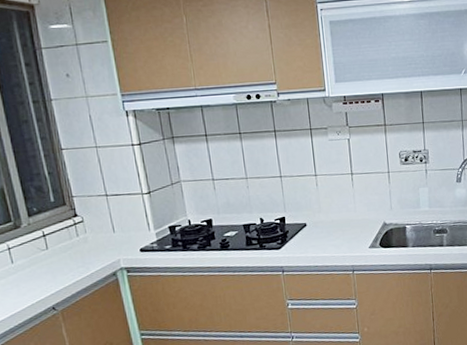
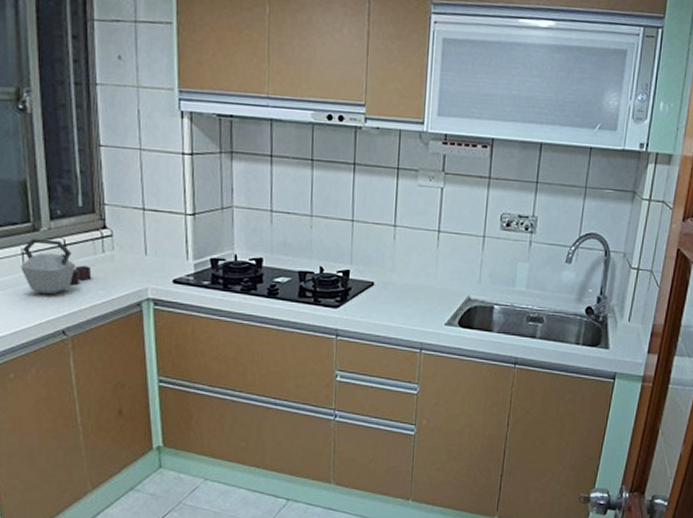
kettle: none [8,232,71,280] -> present [20,238,92,295]

